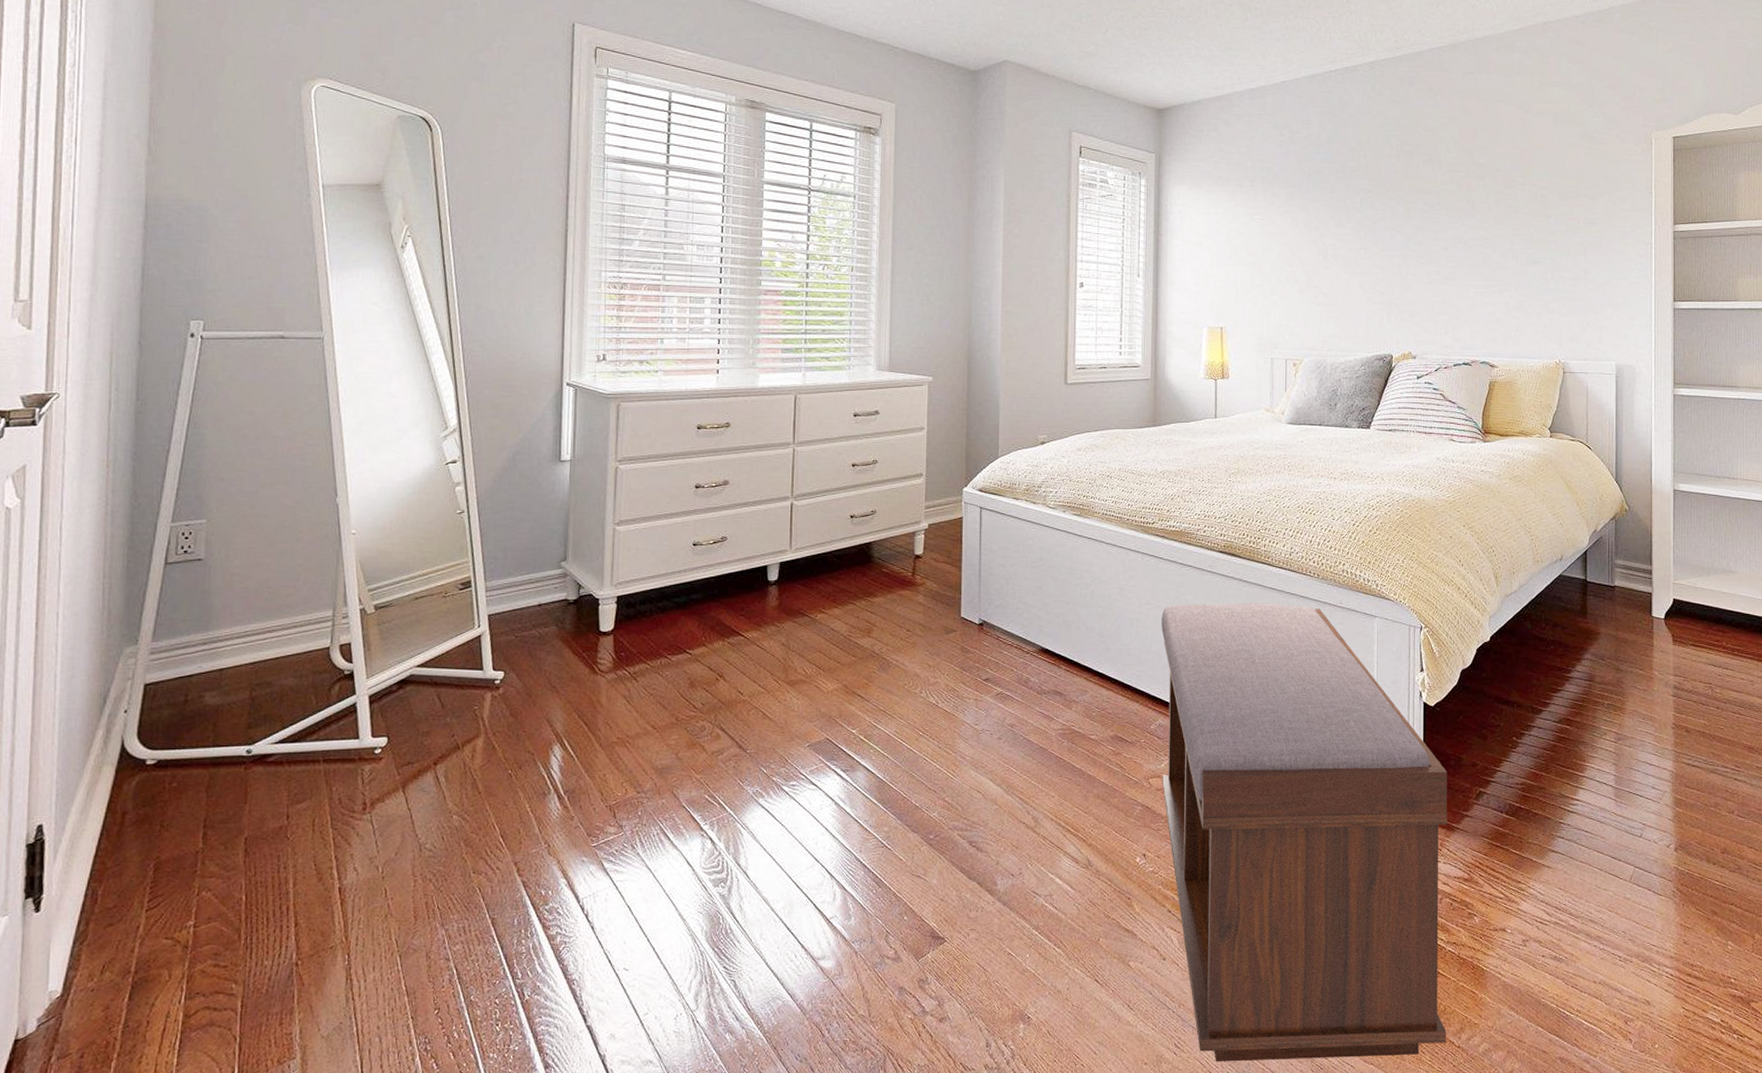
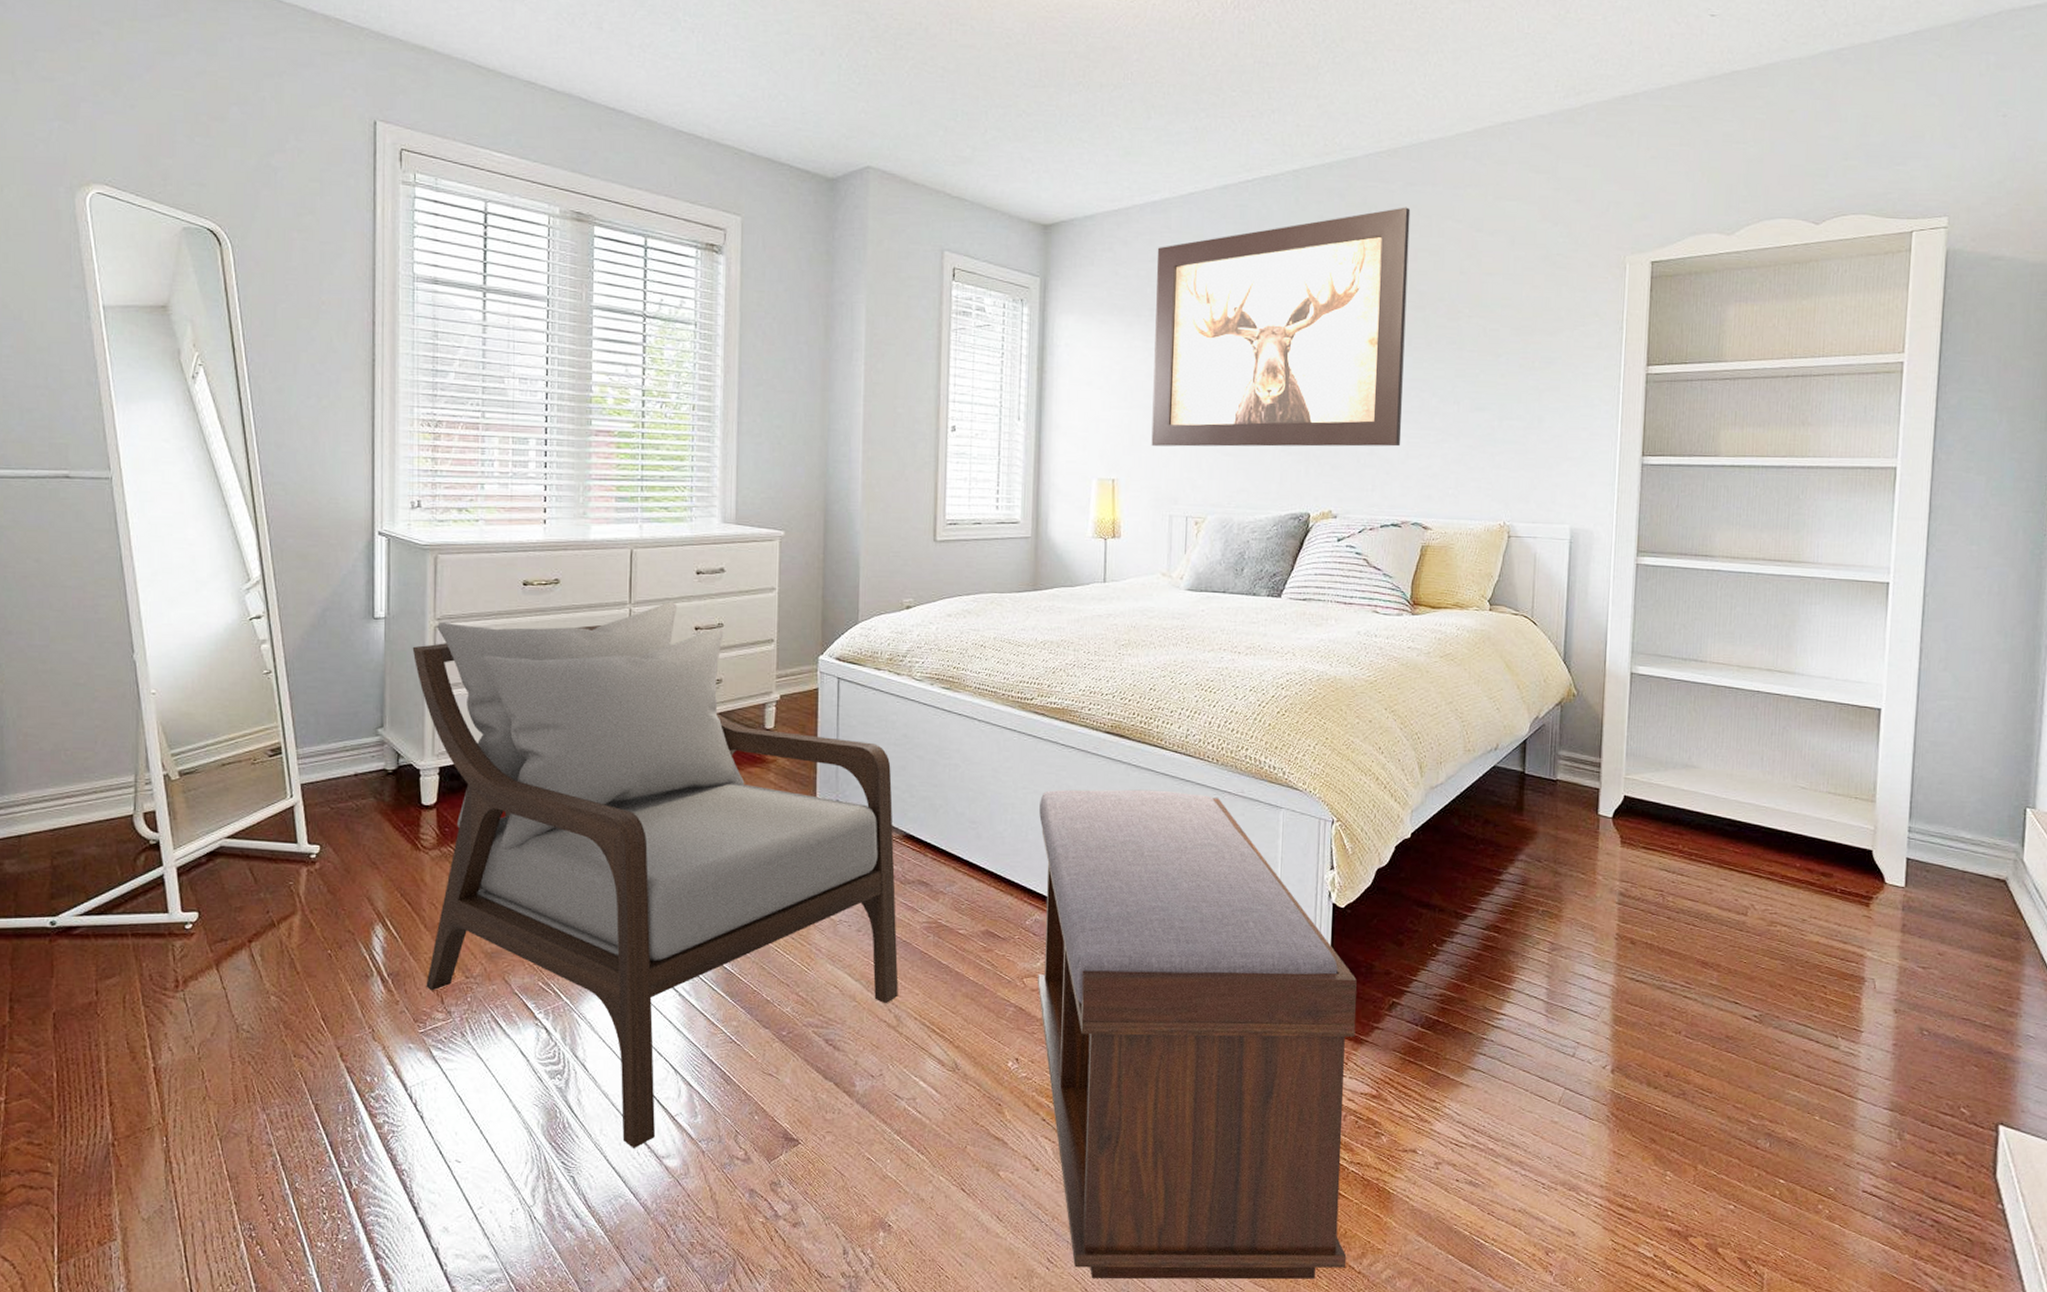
armchair: none [594,441,1036,951] -> present [412,602,899,1148]
wall art: none [1254,92,1470,298] -> present [1151,207,1411,447]

